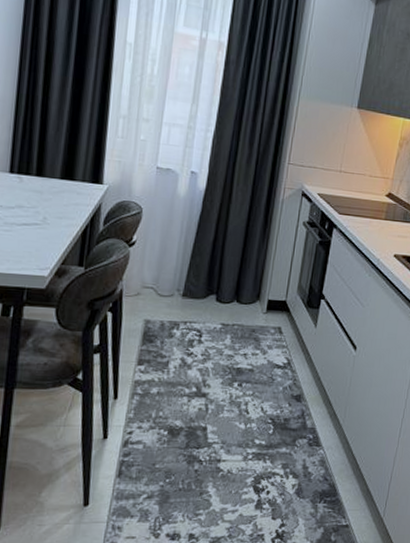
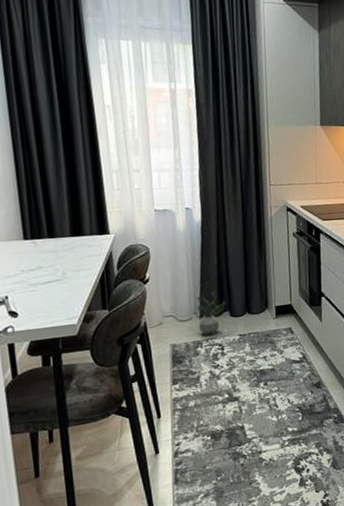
potted plant: none [179,269,215,318] -> present [196,290,227,336]

